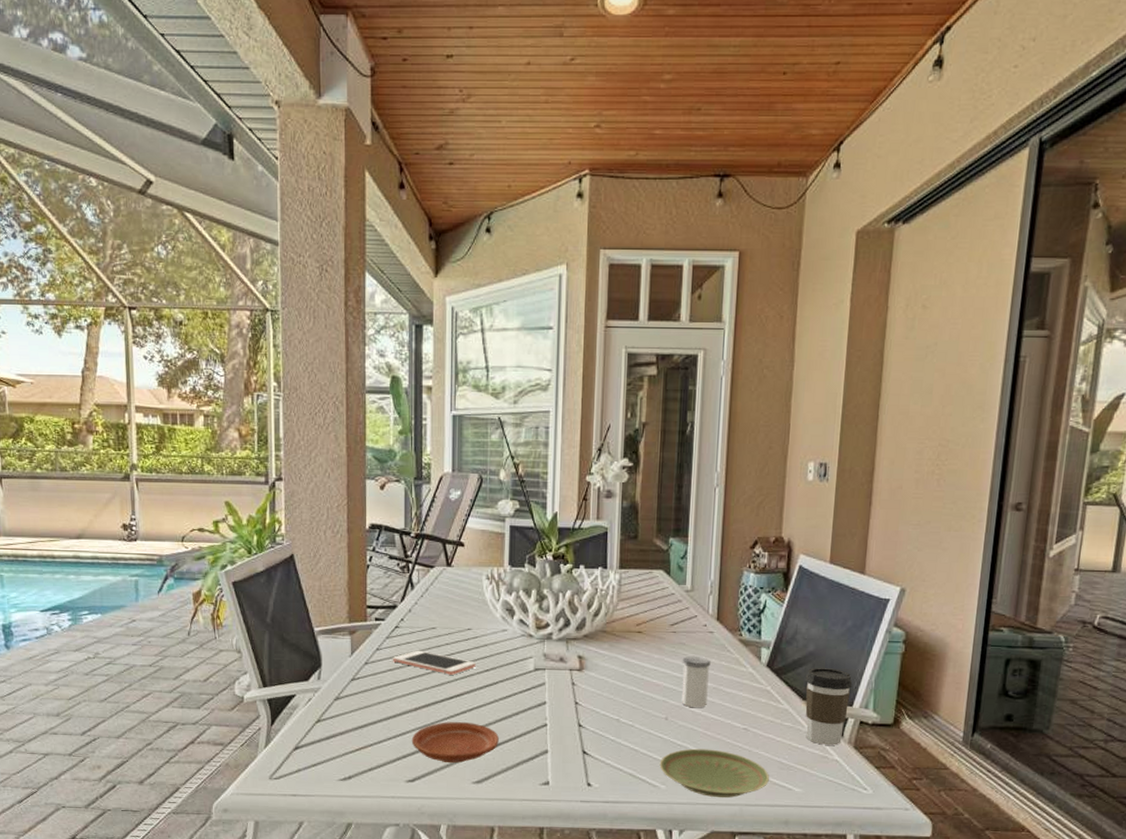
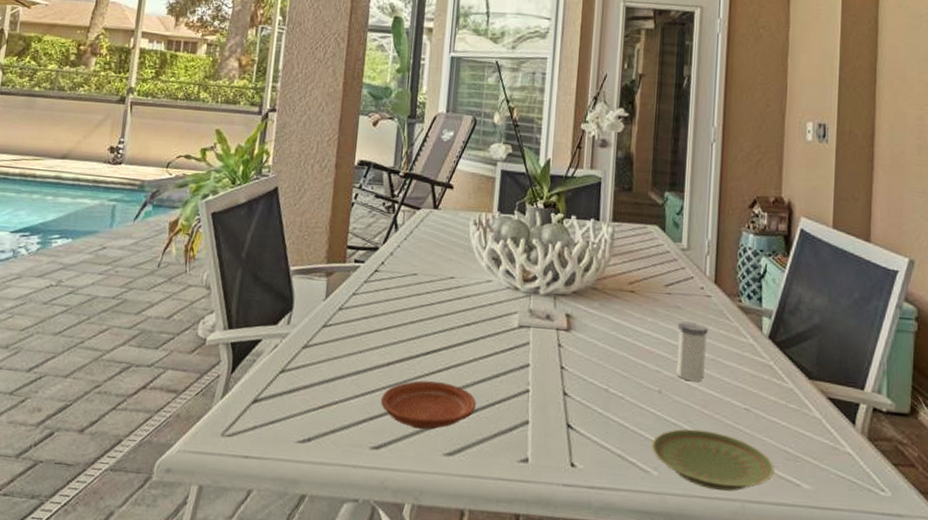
cell phone: present [392,650,476,675] -> none [368,297,457,328]
coffee cup: present [805,667,853,745] -> none [811,342,863,435]

